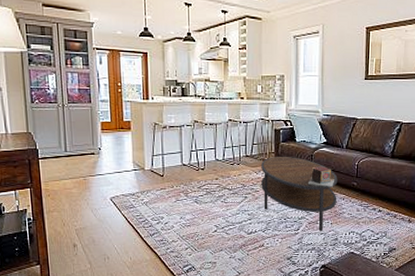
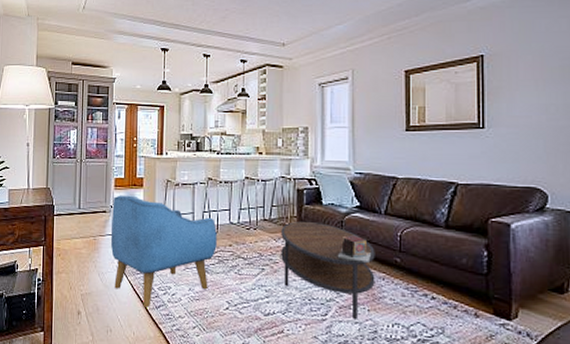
armchair: none [100,138,204,236] -> present [110,195,217,308]

